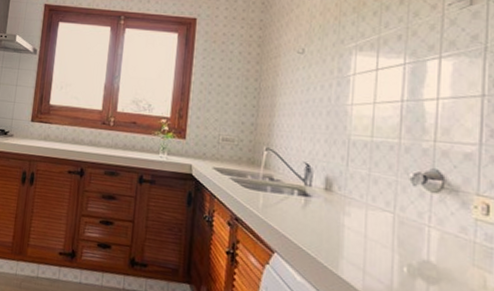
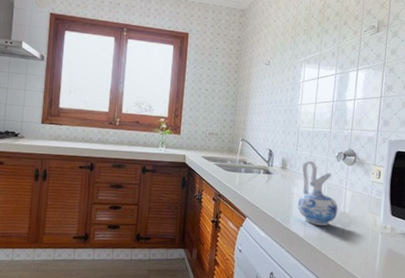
ceramic pitcher: none [352,181,418,279] -> present [298,160,338,227]

